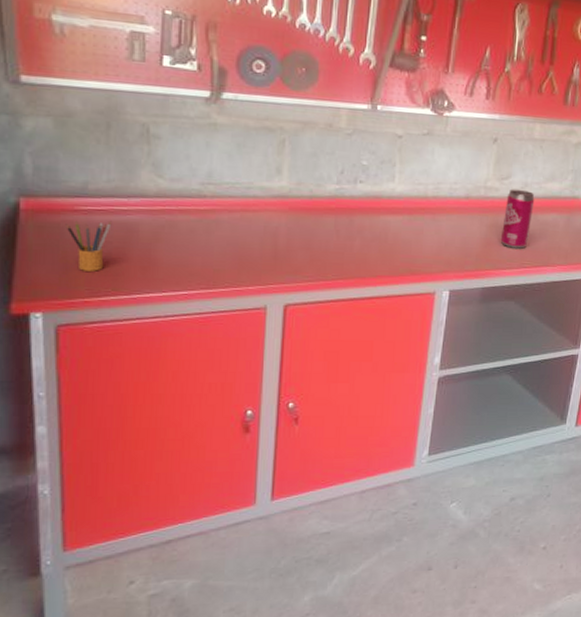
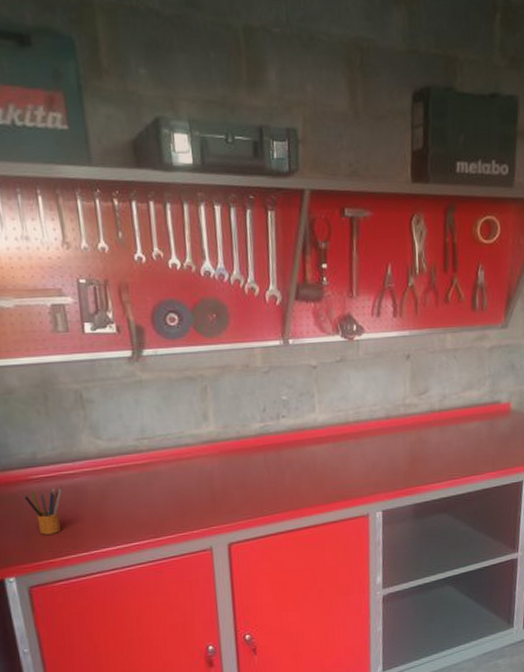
beverage can: present [500,189,535,249] -> none [425,402,455,462]

